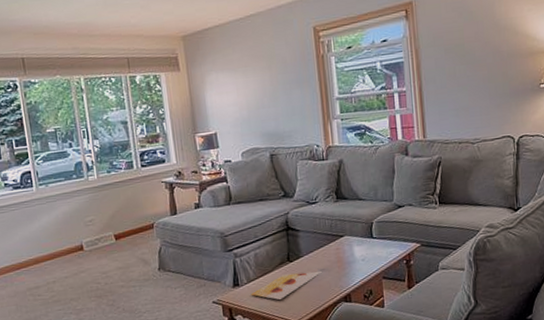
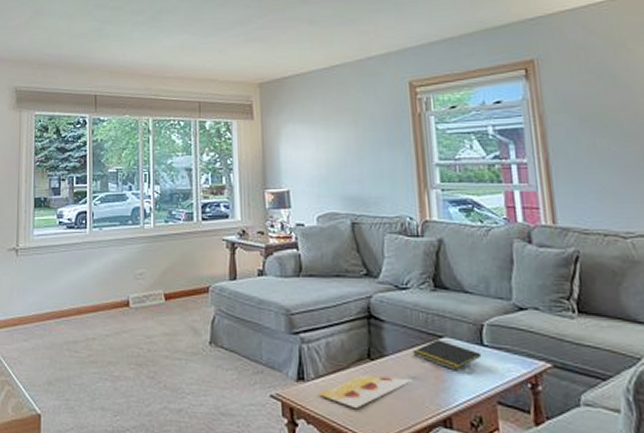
notepad: none [321,238,372,260] -> present [412,340,482,371]

